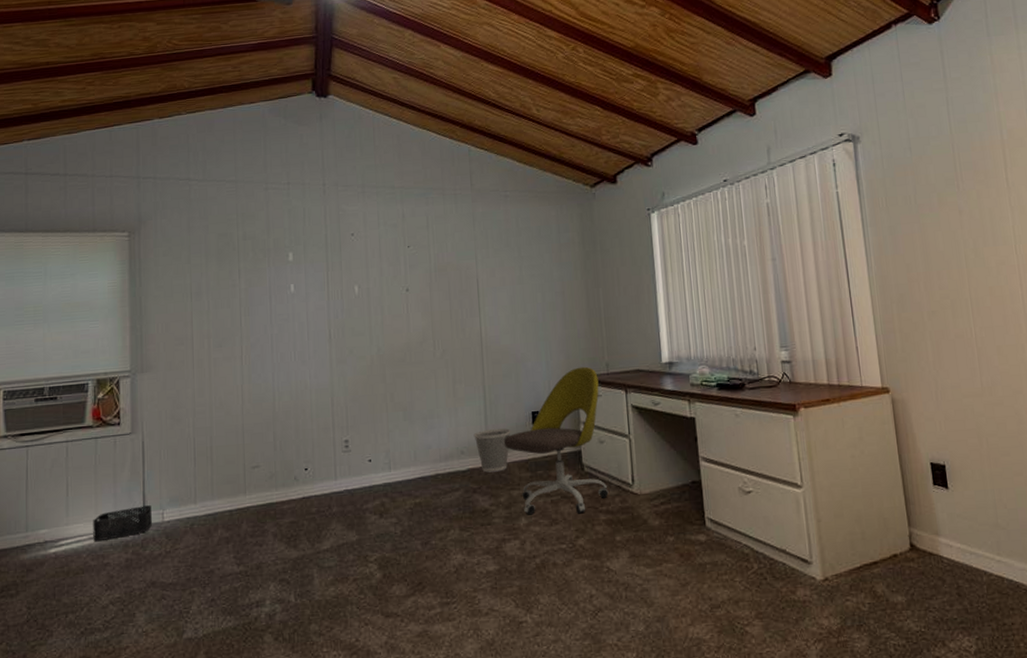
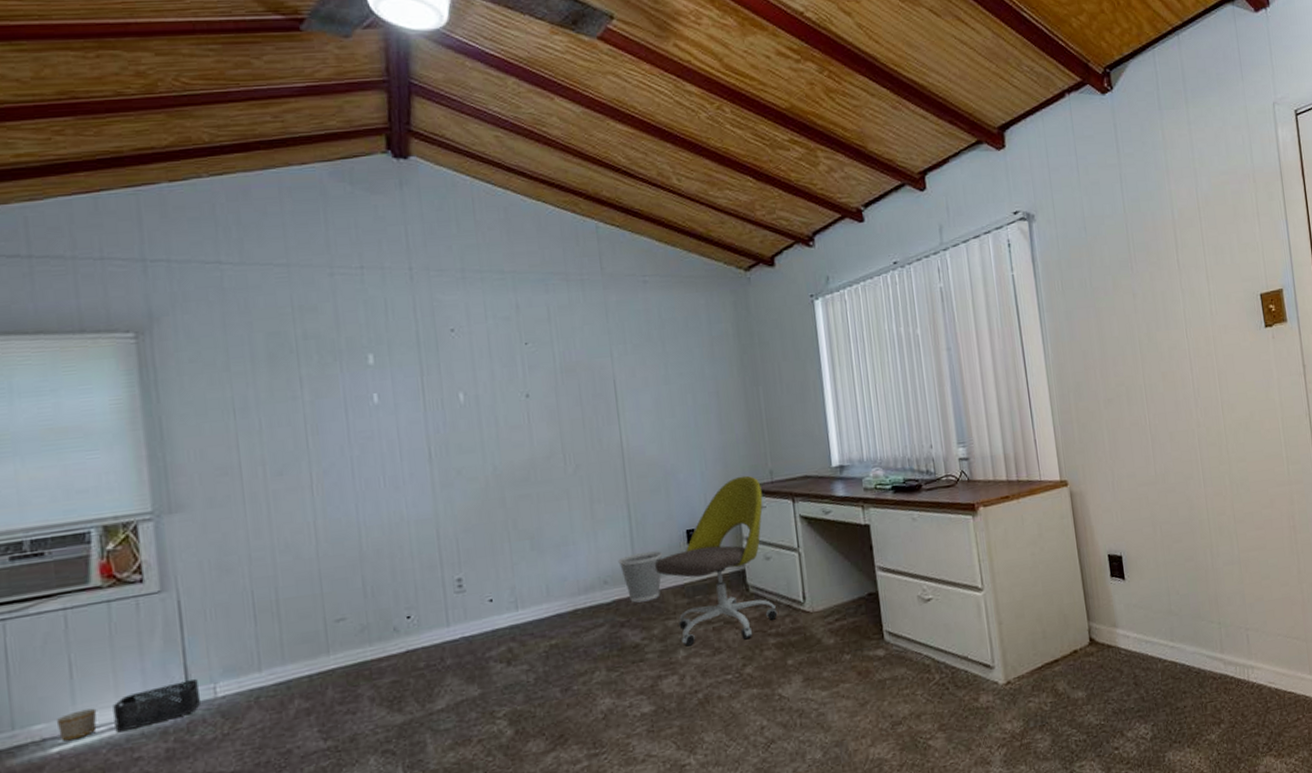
planter: none [55,521,82,545] -> present [56,708,97,741]

